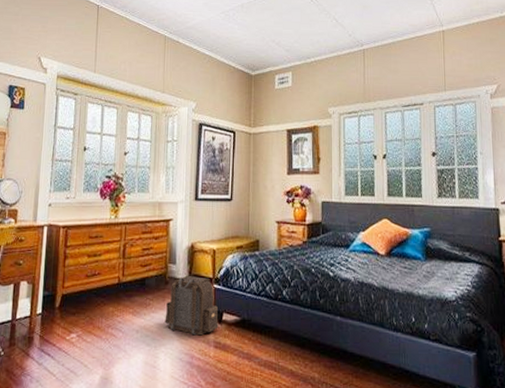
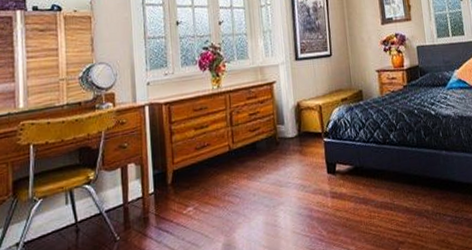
backpack: present [165,276,219,336] -> none [280,133,333,190]

